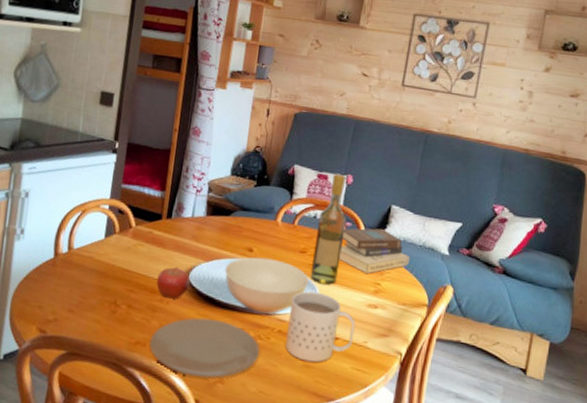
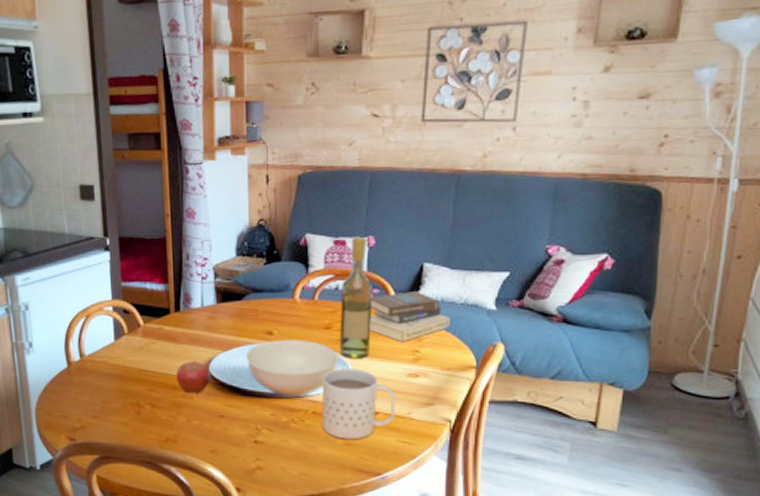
plate: present [149,318,260,379] -> none [180,409,296,467]

